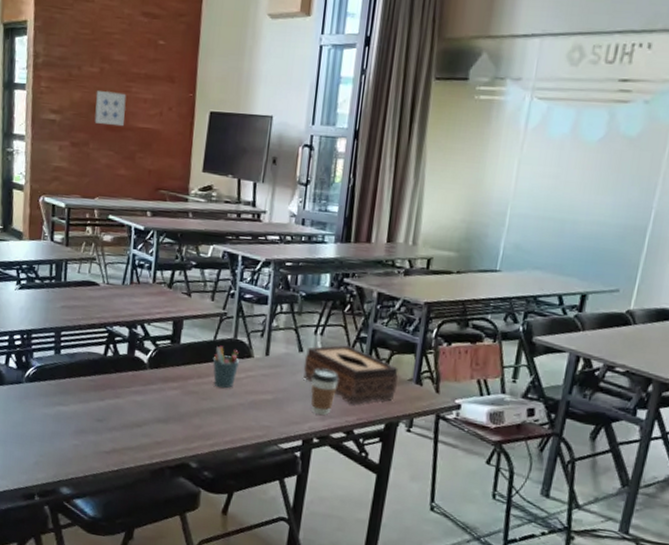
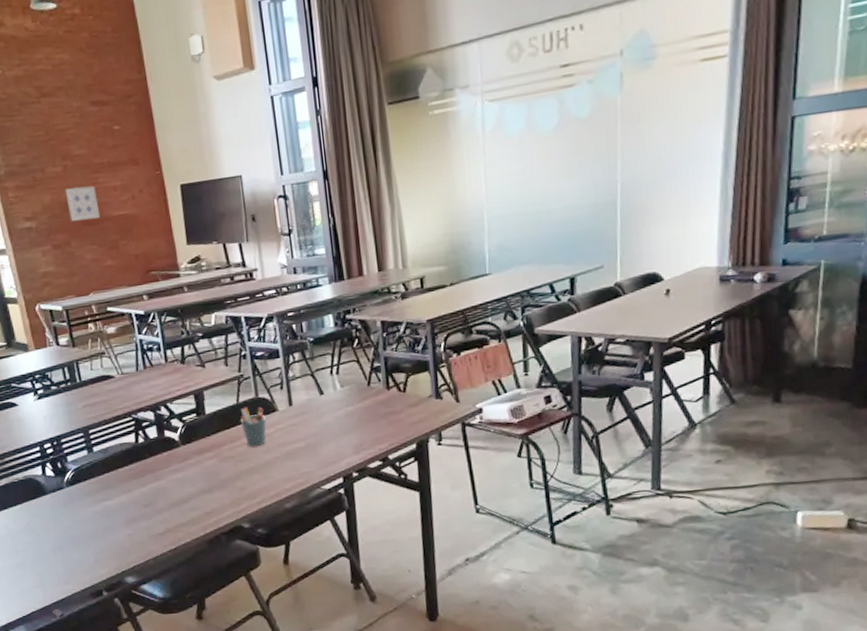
tissue box: present [303,345,399,404] -> none [326,378,419,432]
coffee cup: present [311,368,338,416] -> none [337,404,364,450]

